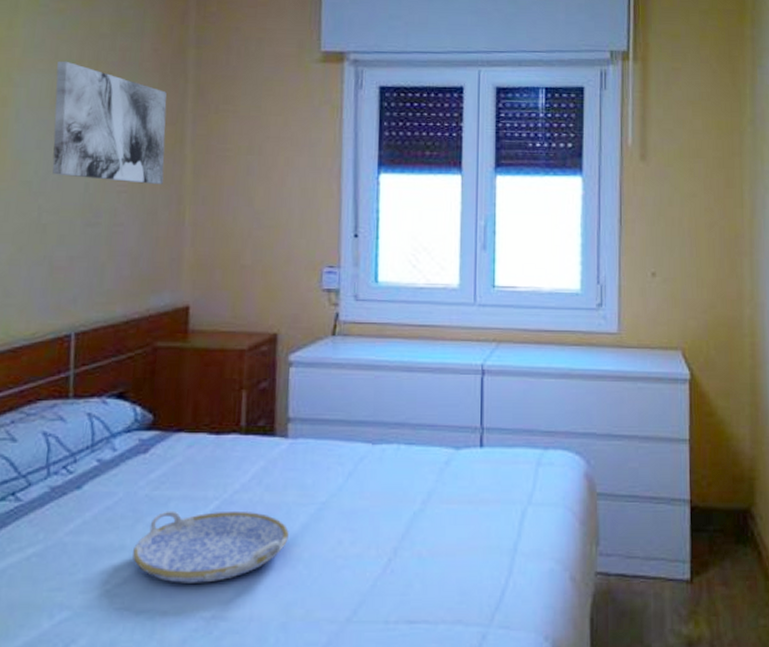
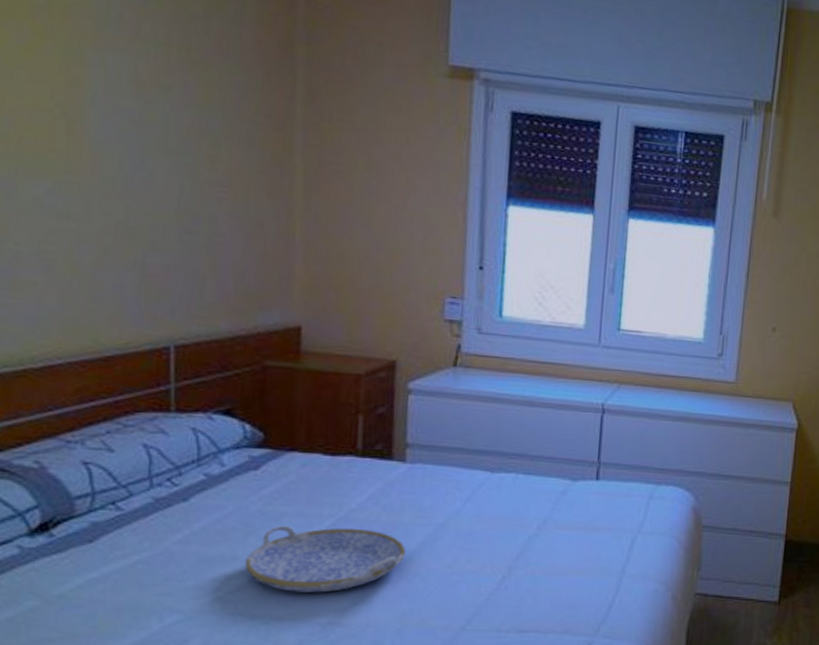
wall art: present [52,61,167,184] -> none [139,40,273,195]

